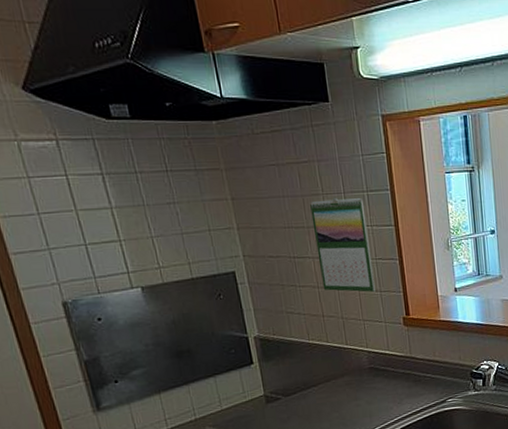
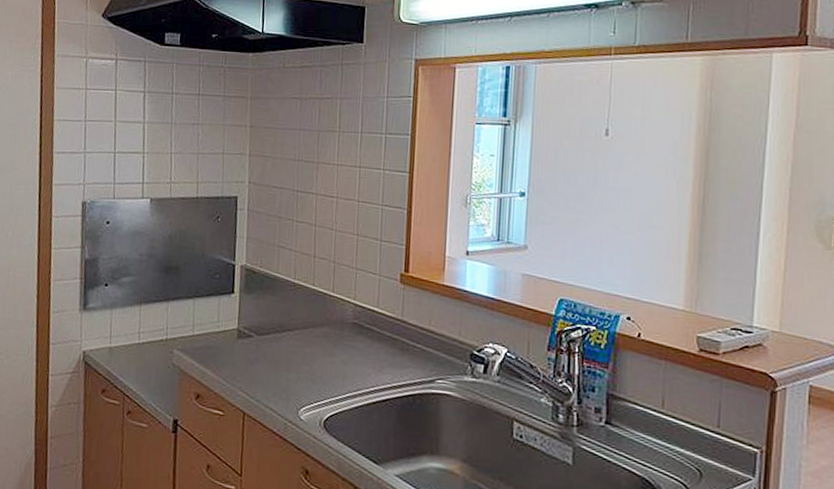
calendar: present [310,198,376,292] -> none [320,137,380,240]

